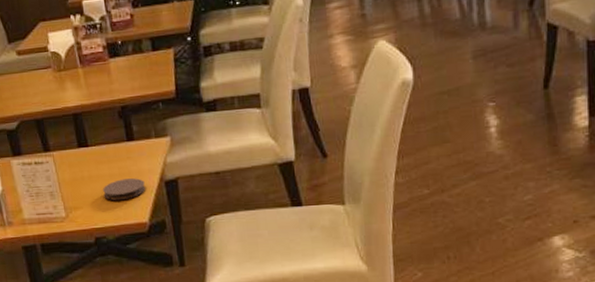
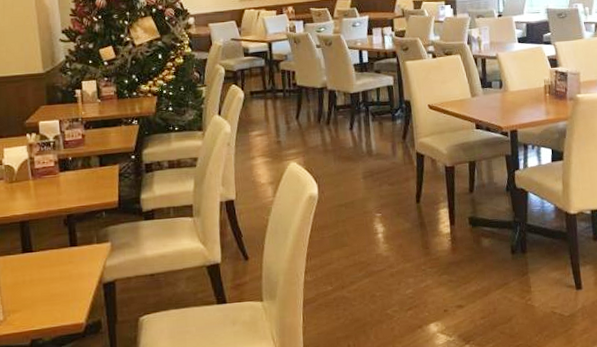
coaster: present [103,178,146,200] -> none [43,281,85,303]

